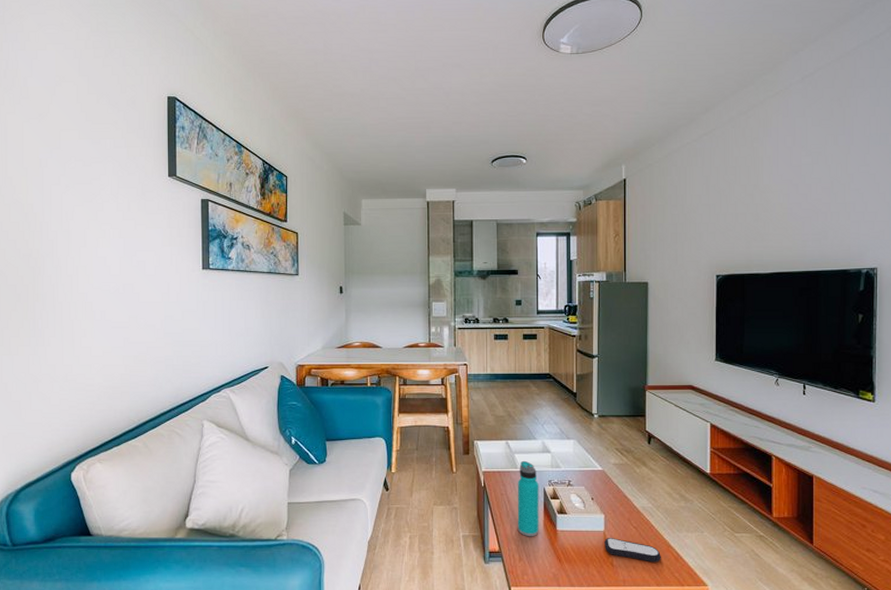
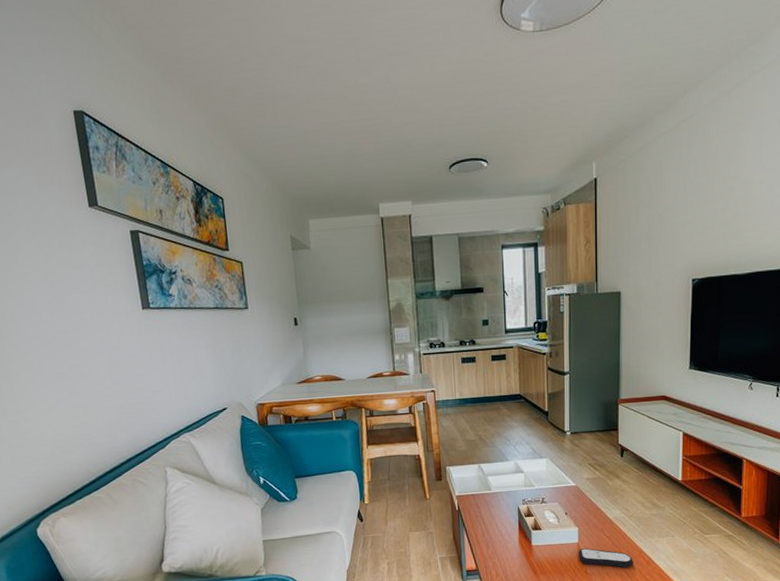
water bottle: present [517,460,539,537] -> none [491,482,515,554]

